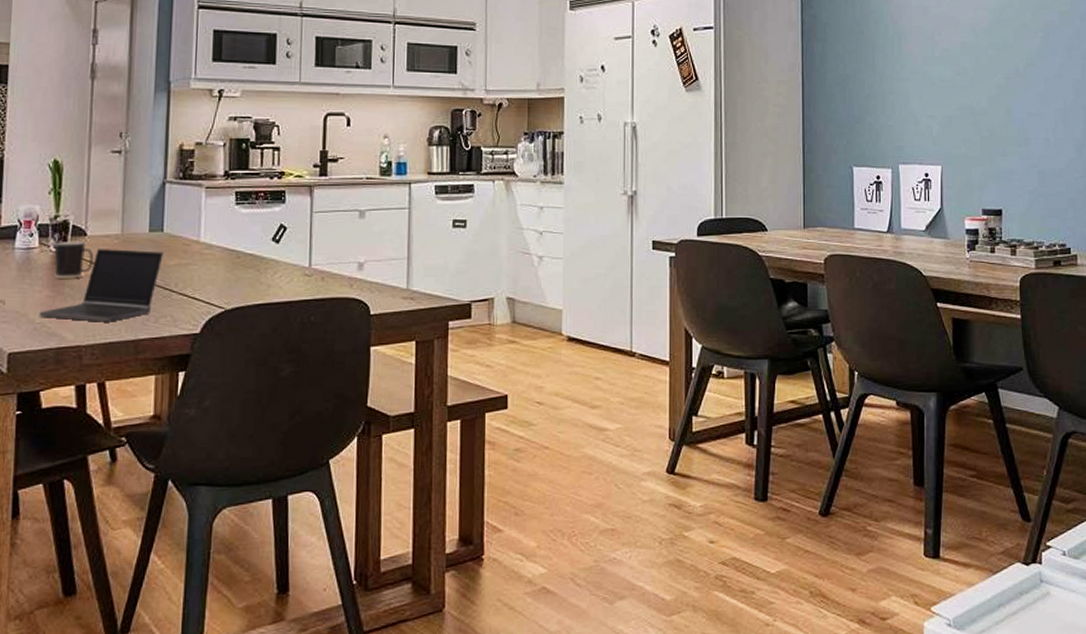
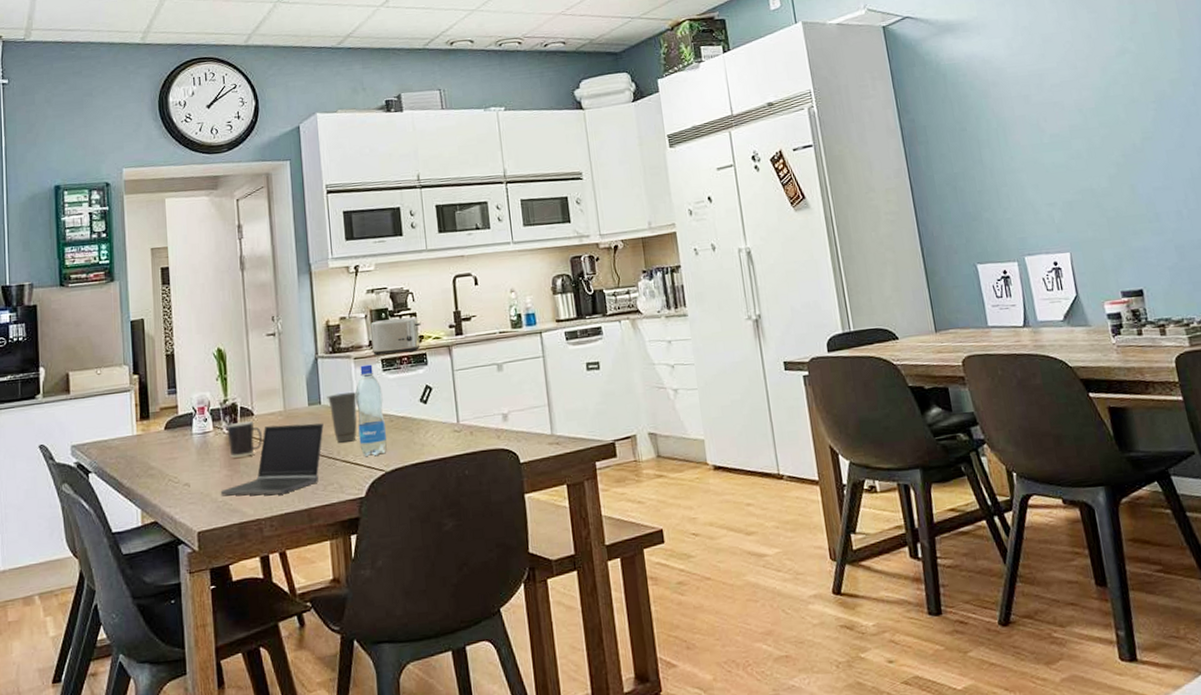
cup: none [170,223,204,276] -> present [327,392,357,444]
bottle: none [200,196,233,292] -> present [355,364,387,458]
toaster: none [227,151,284,188] -> present [370,317,421,356]

